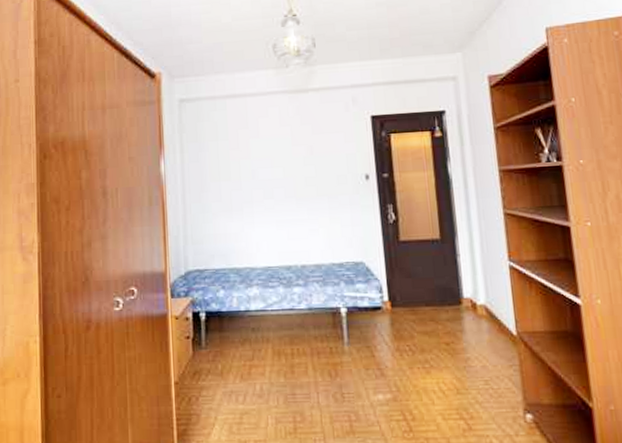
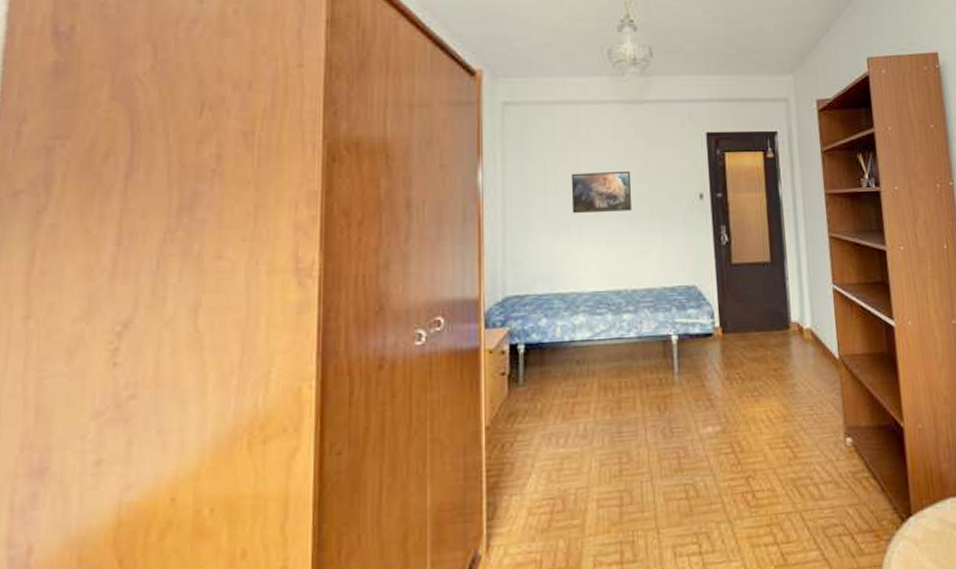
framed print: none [242,155,300,197] -> present [571,170,633,214]

